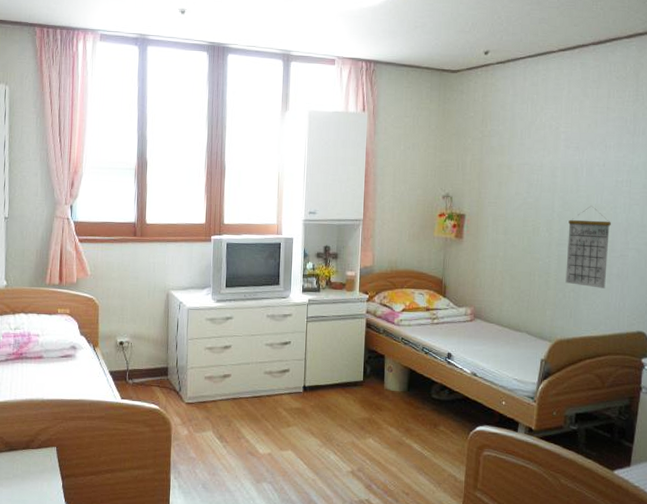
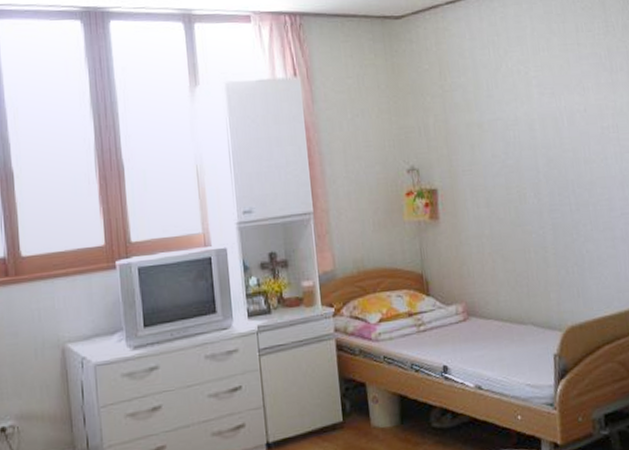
calendar: present [565,206,611,289] -> none [557,160,612,257]

